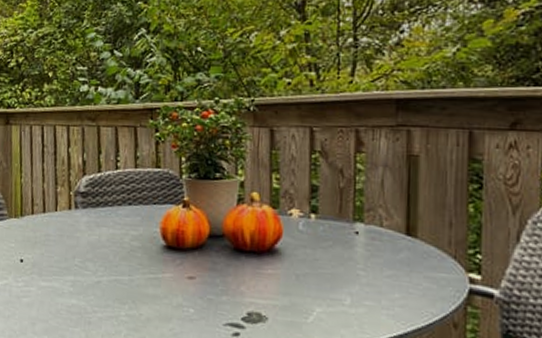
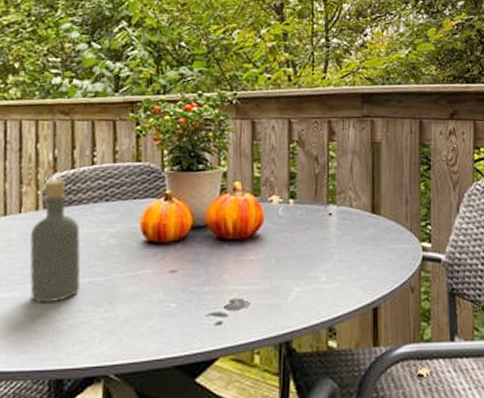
bottle: none [64,181,108,296] -> present [29,179,81,303]

